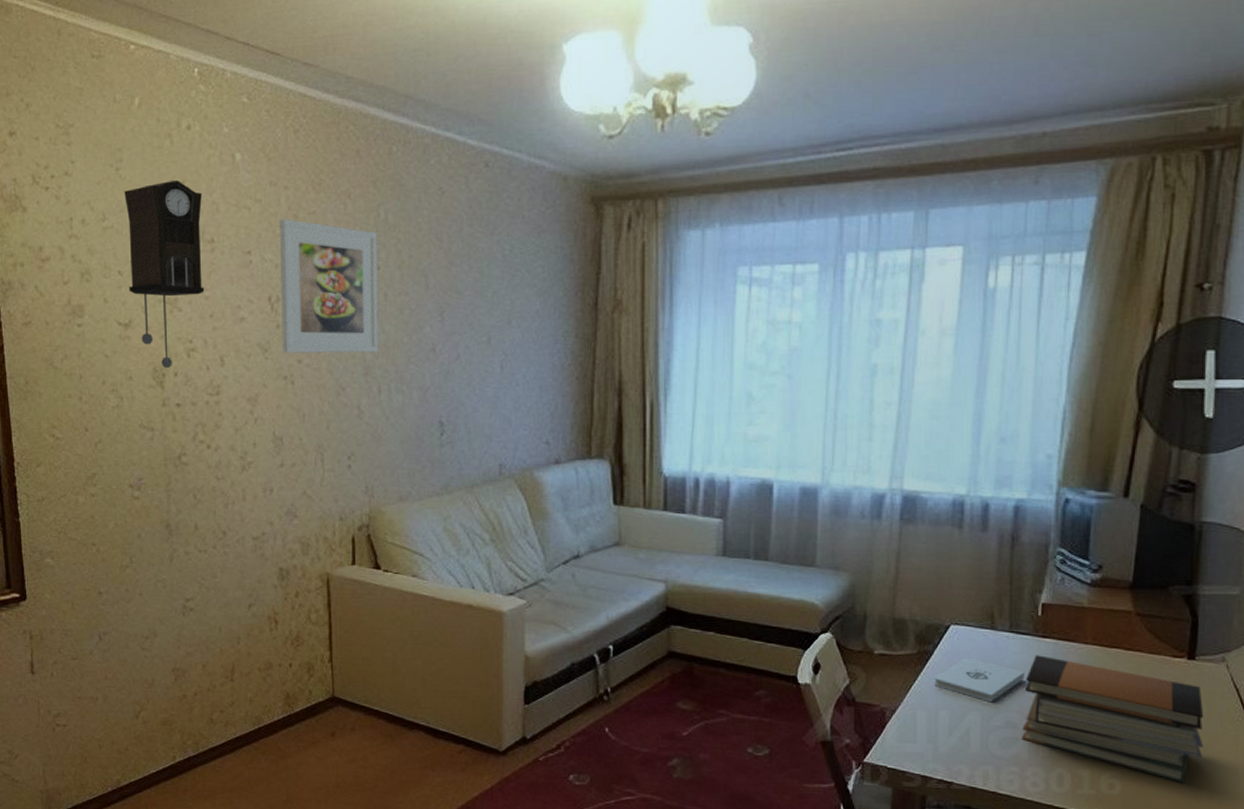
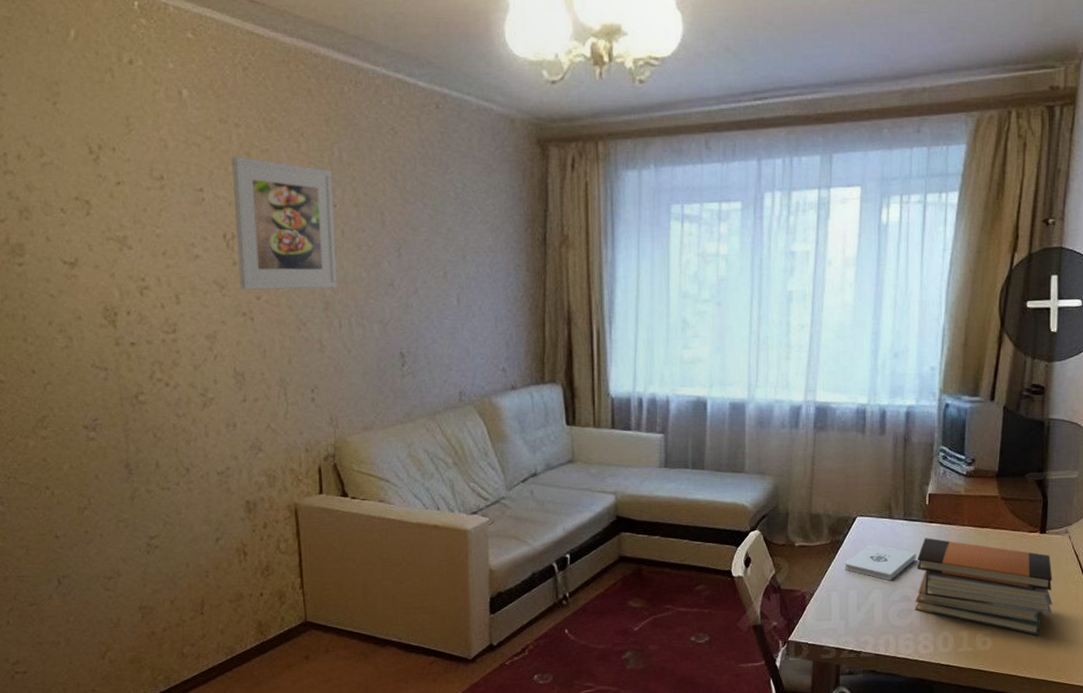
pendulum clock: present [124,181,205,368] -> none [63,116,156,307]

